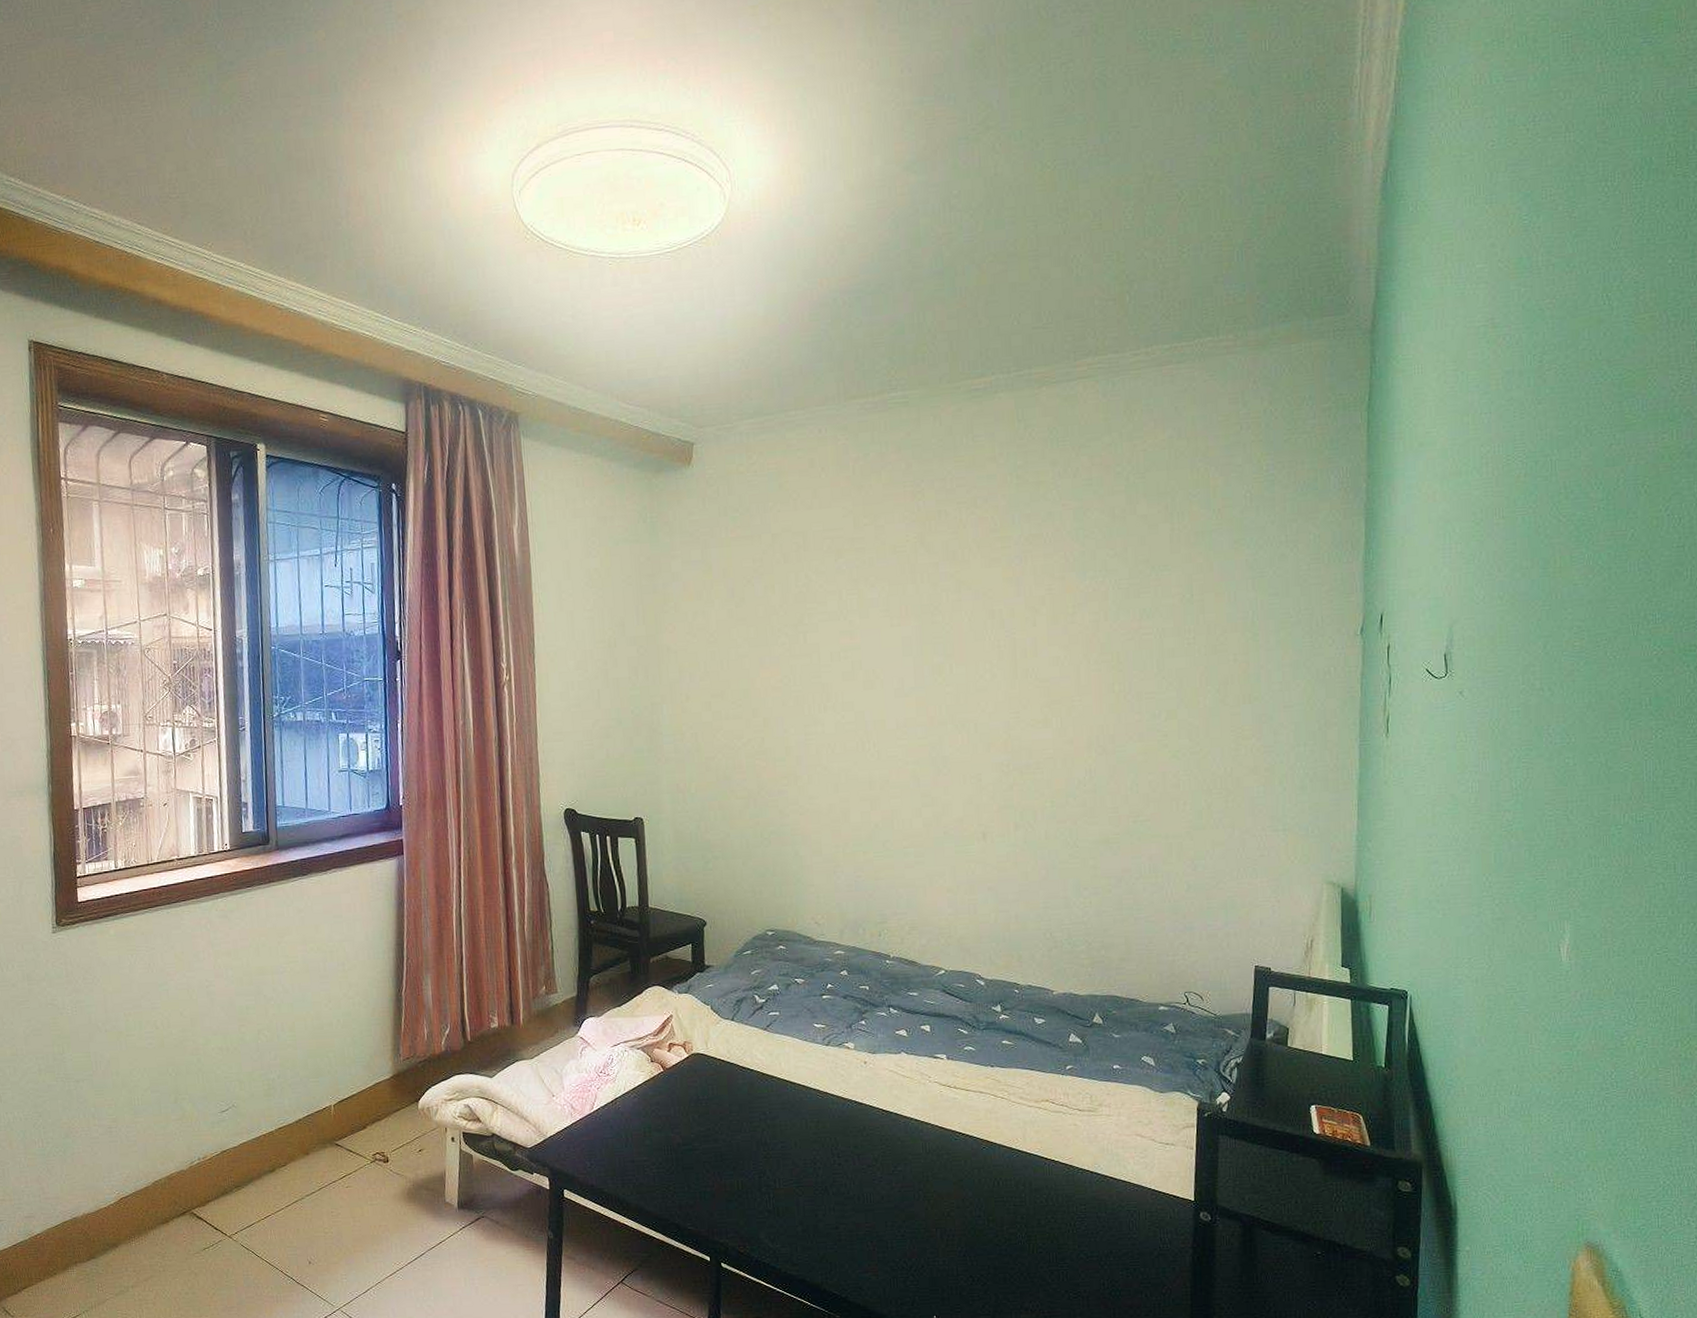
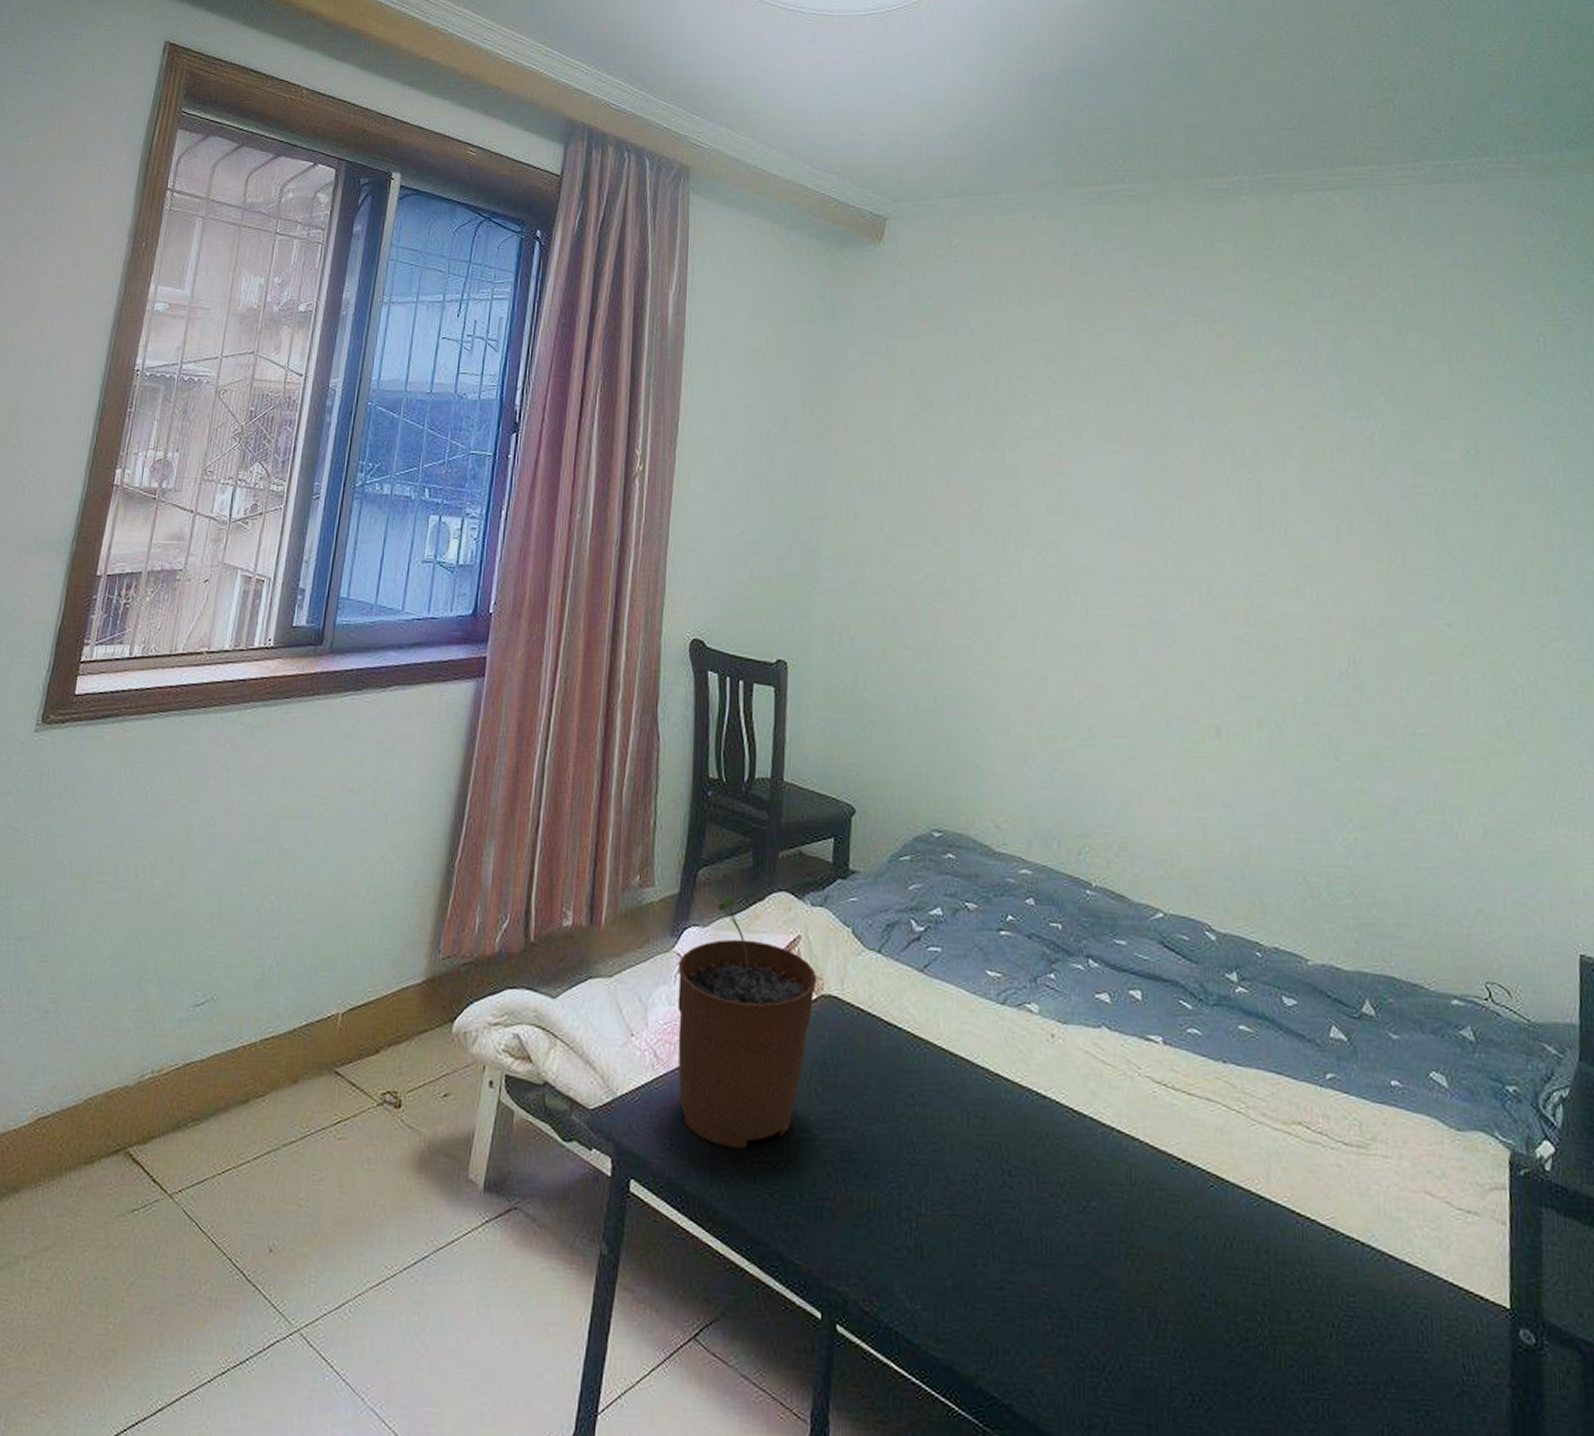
plant pot: none [581,993,688,1162] -> present [678,895,817,1149]

